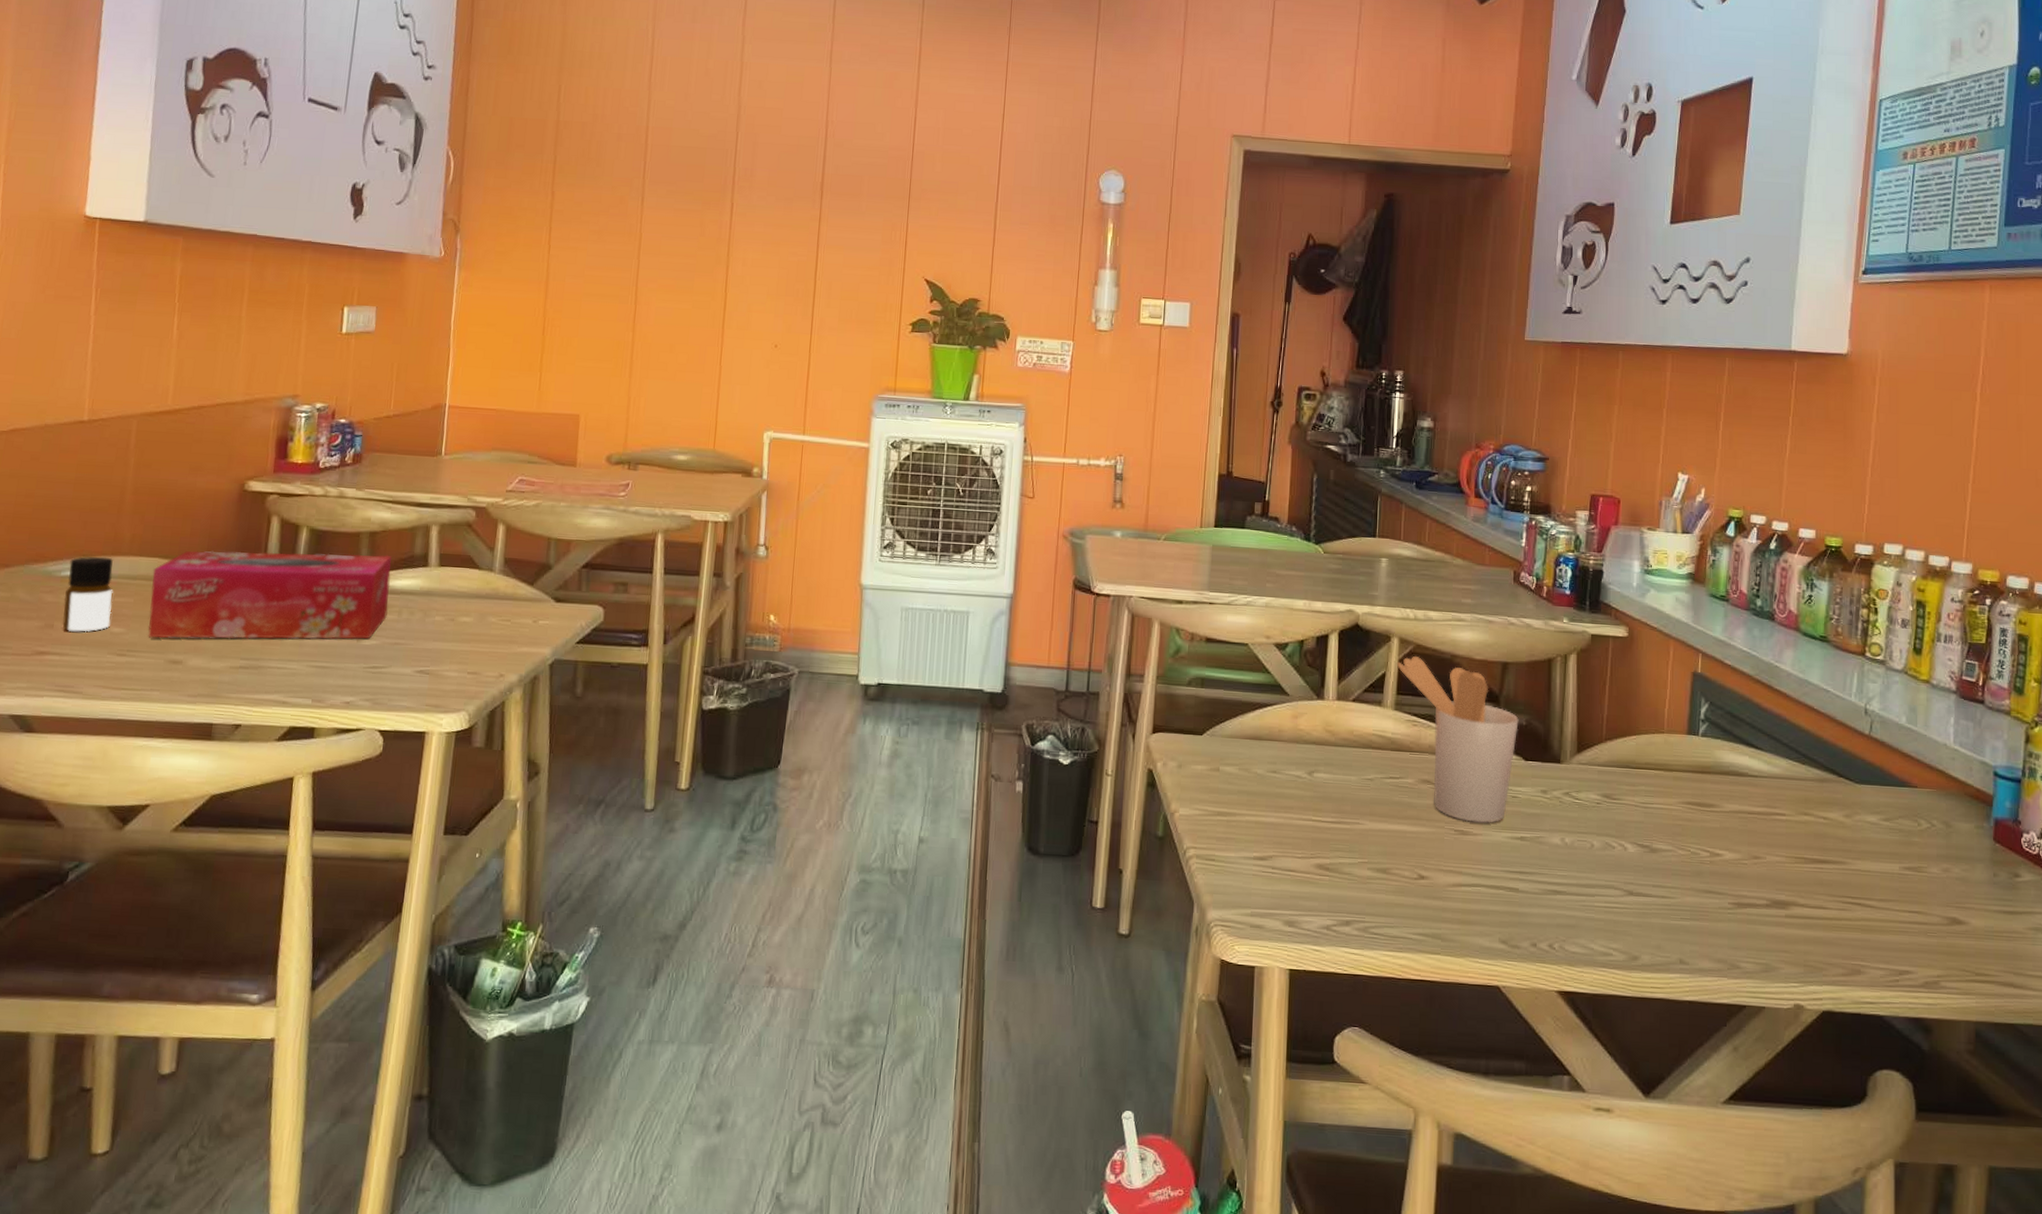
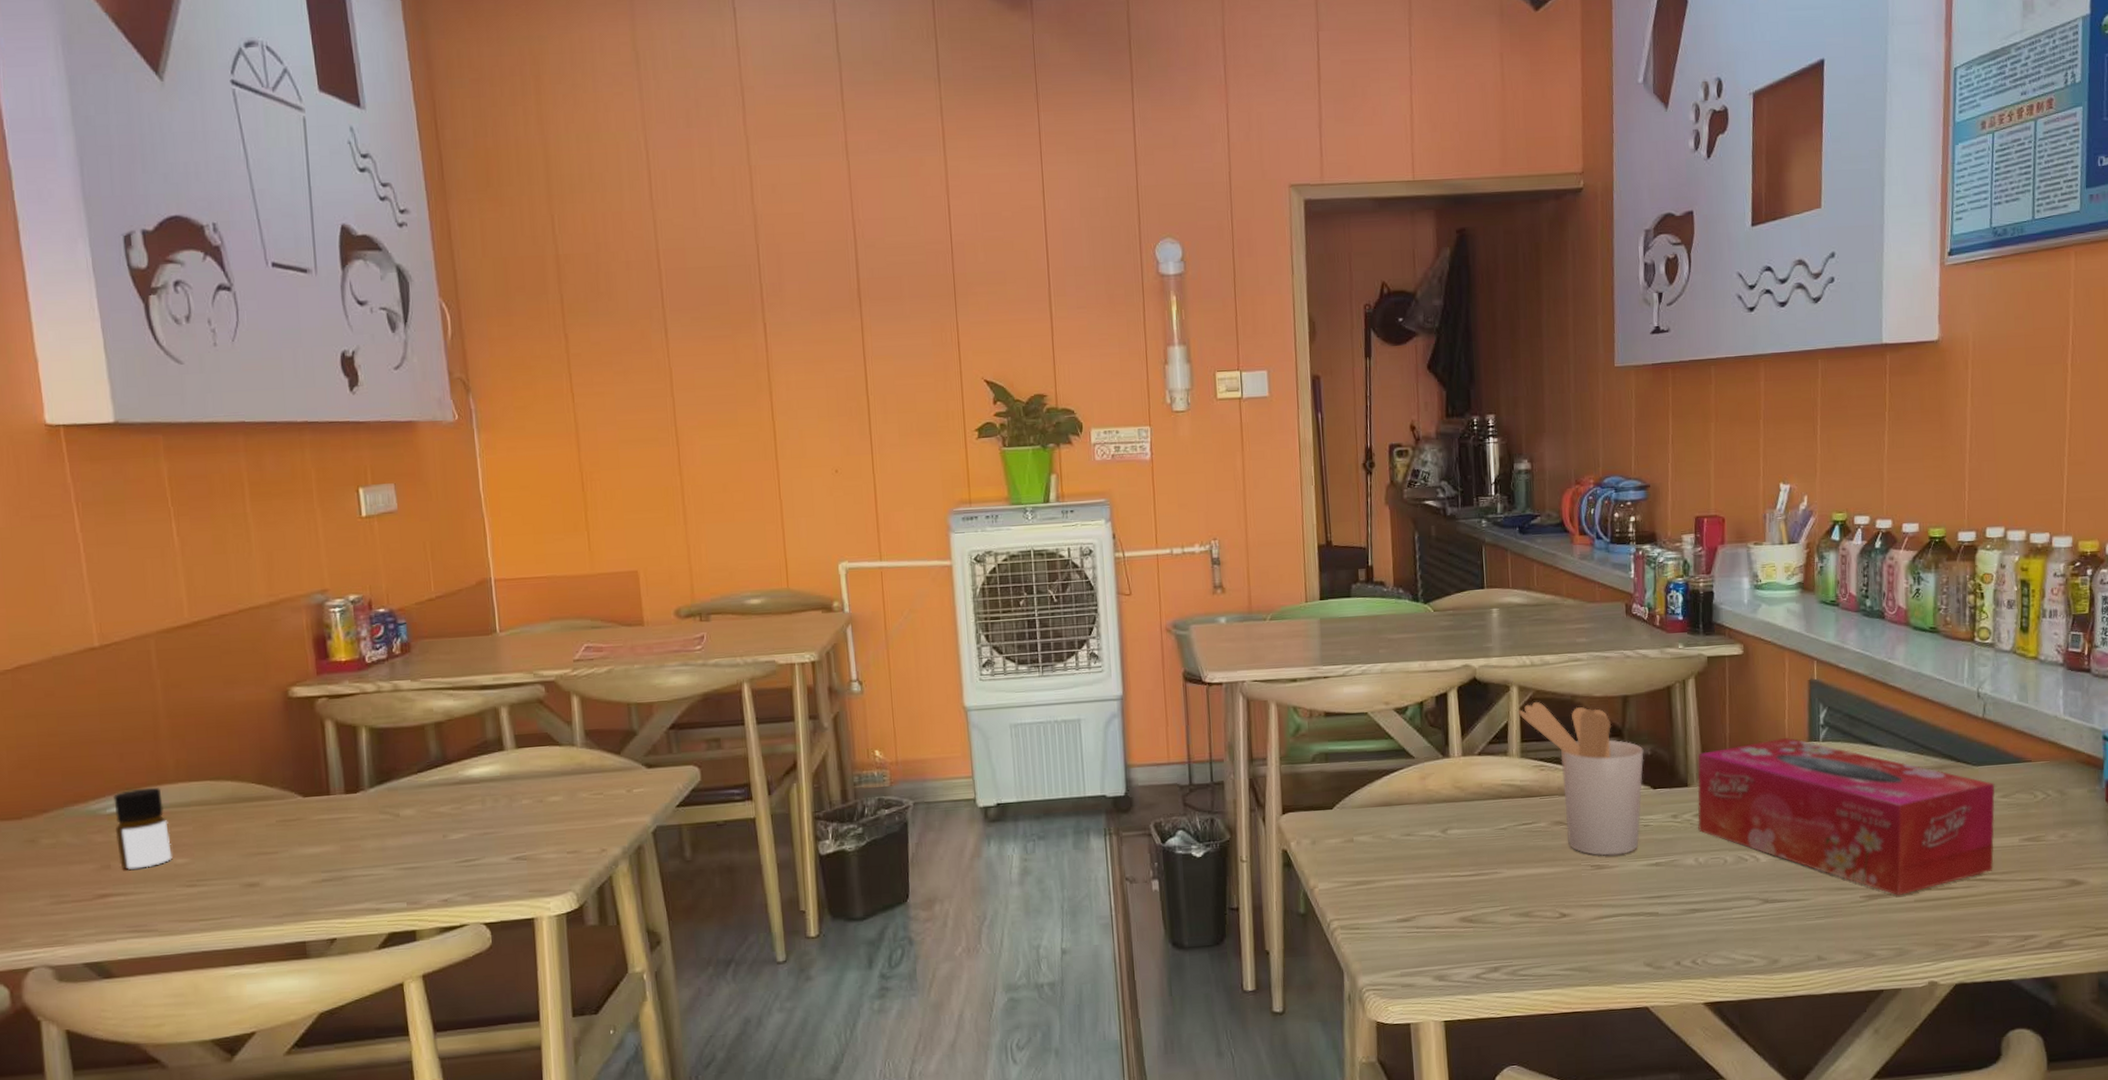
tissue box: present [148,550,392,640] -> none [207,744,470,864]
tissue box: none [1567,727,1877,908] -> present [1697,737,1996,895]

